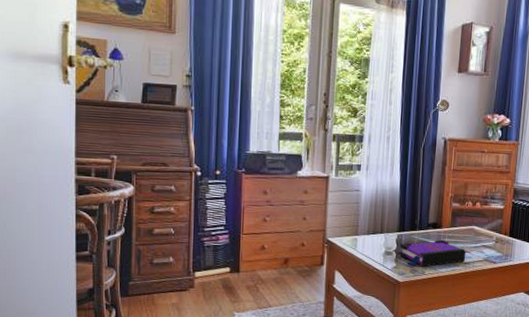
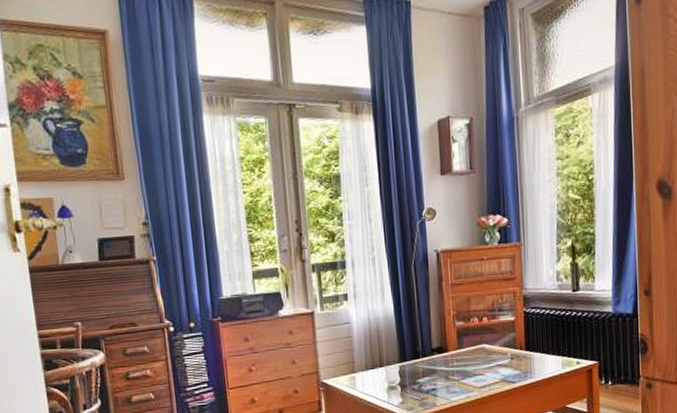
board game: present [399,239,466,267] -> none [404,364,480,400]

